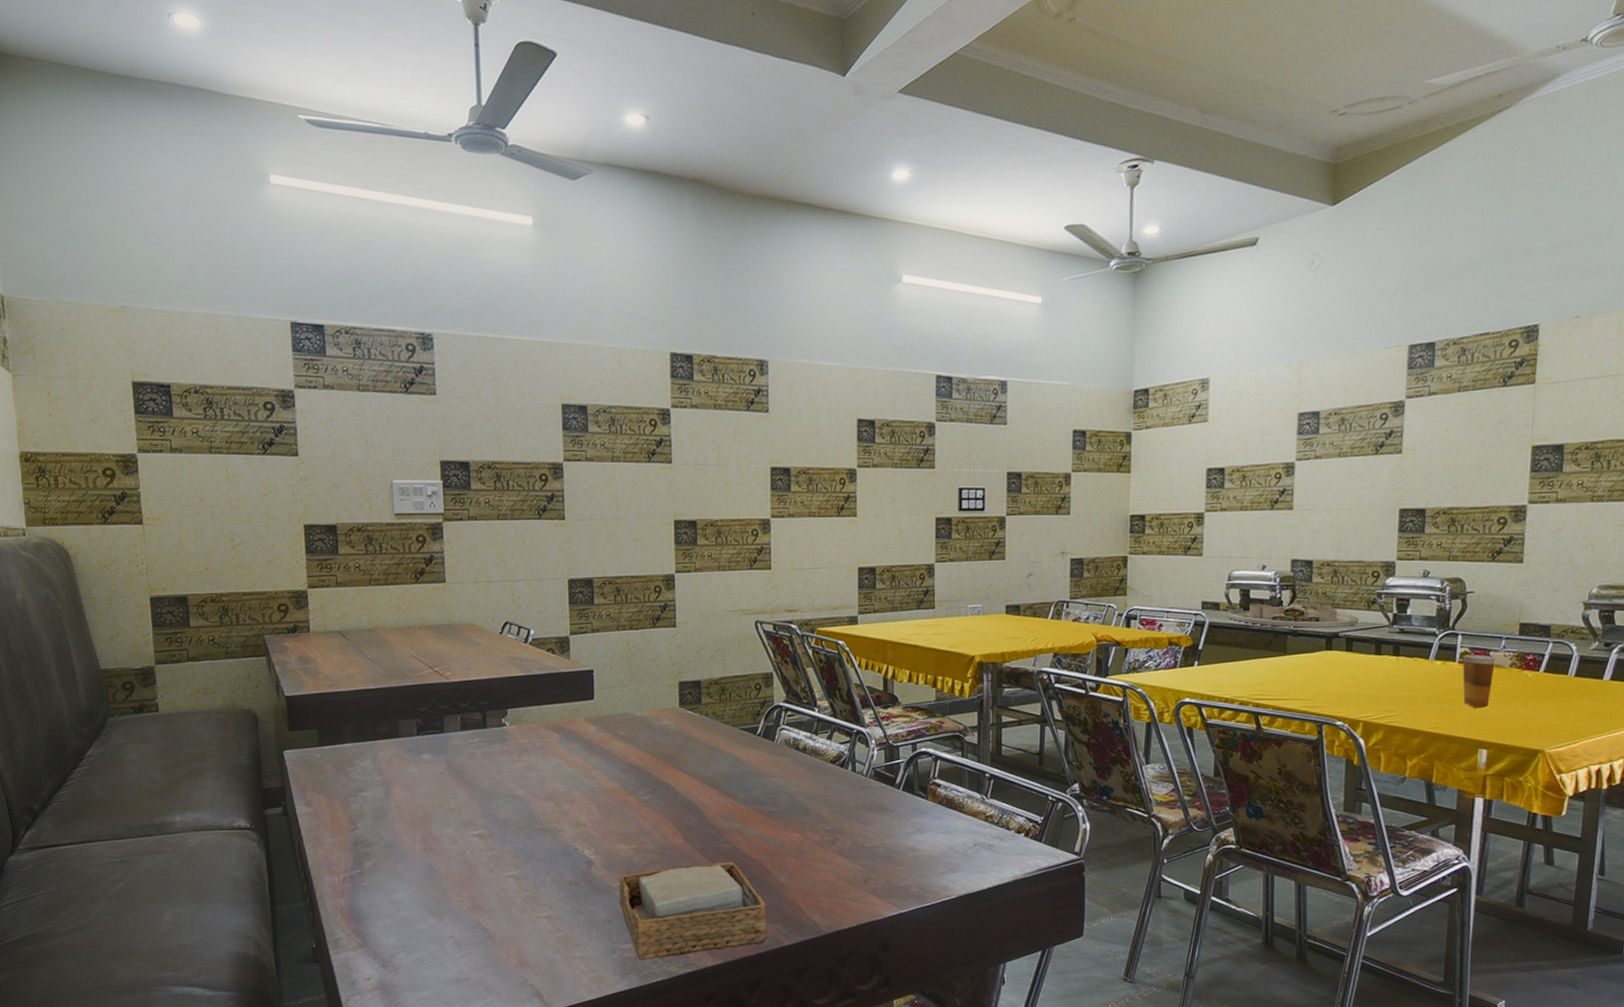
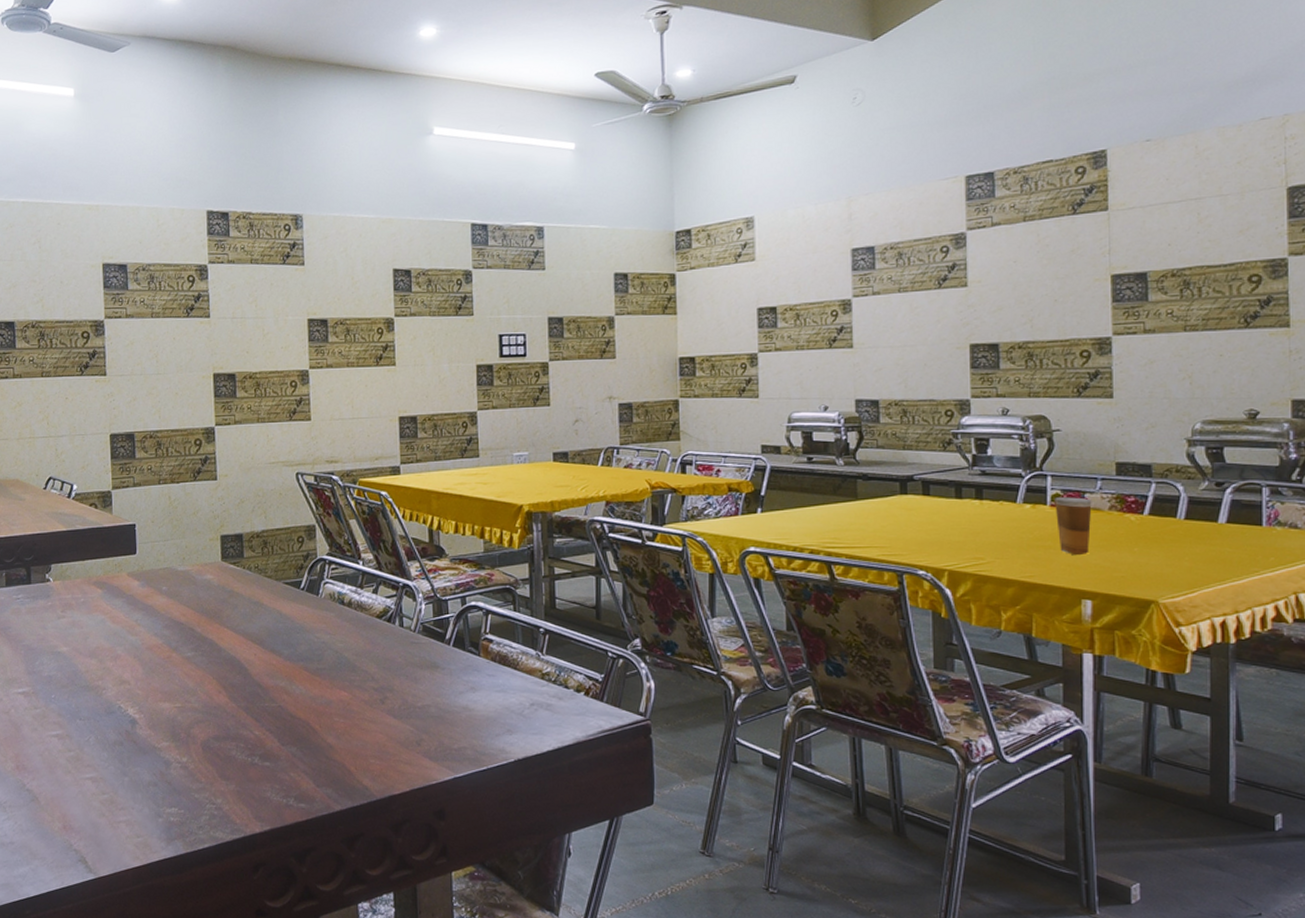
napkin holder: present [618,862,768,960] -> none [162,721,317,825]
platter: present [1227,602,1359,628] -> none [789,444,935,471]

